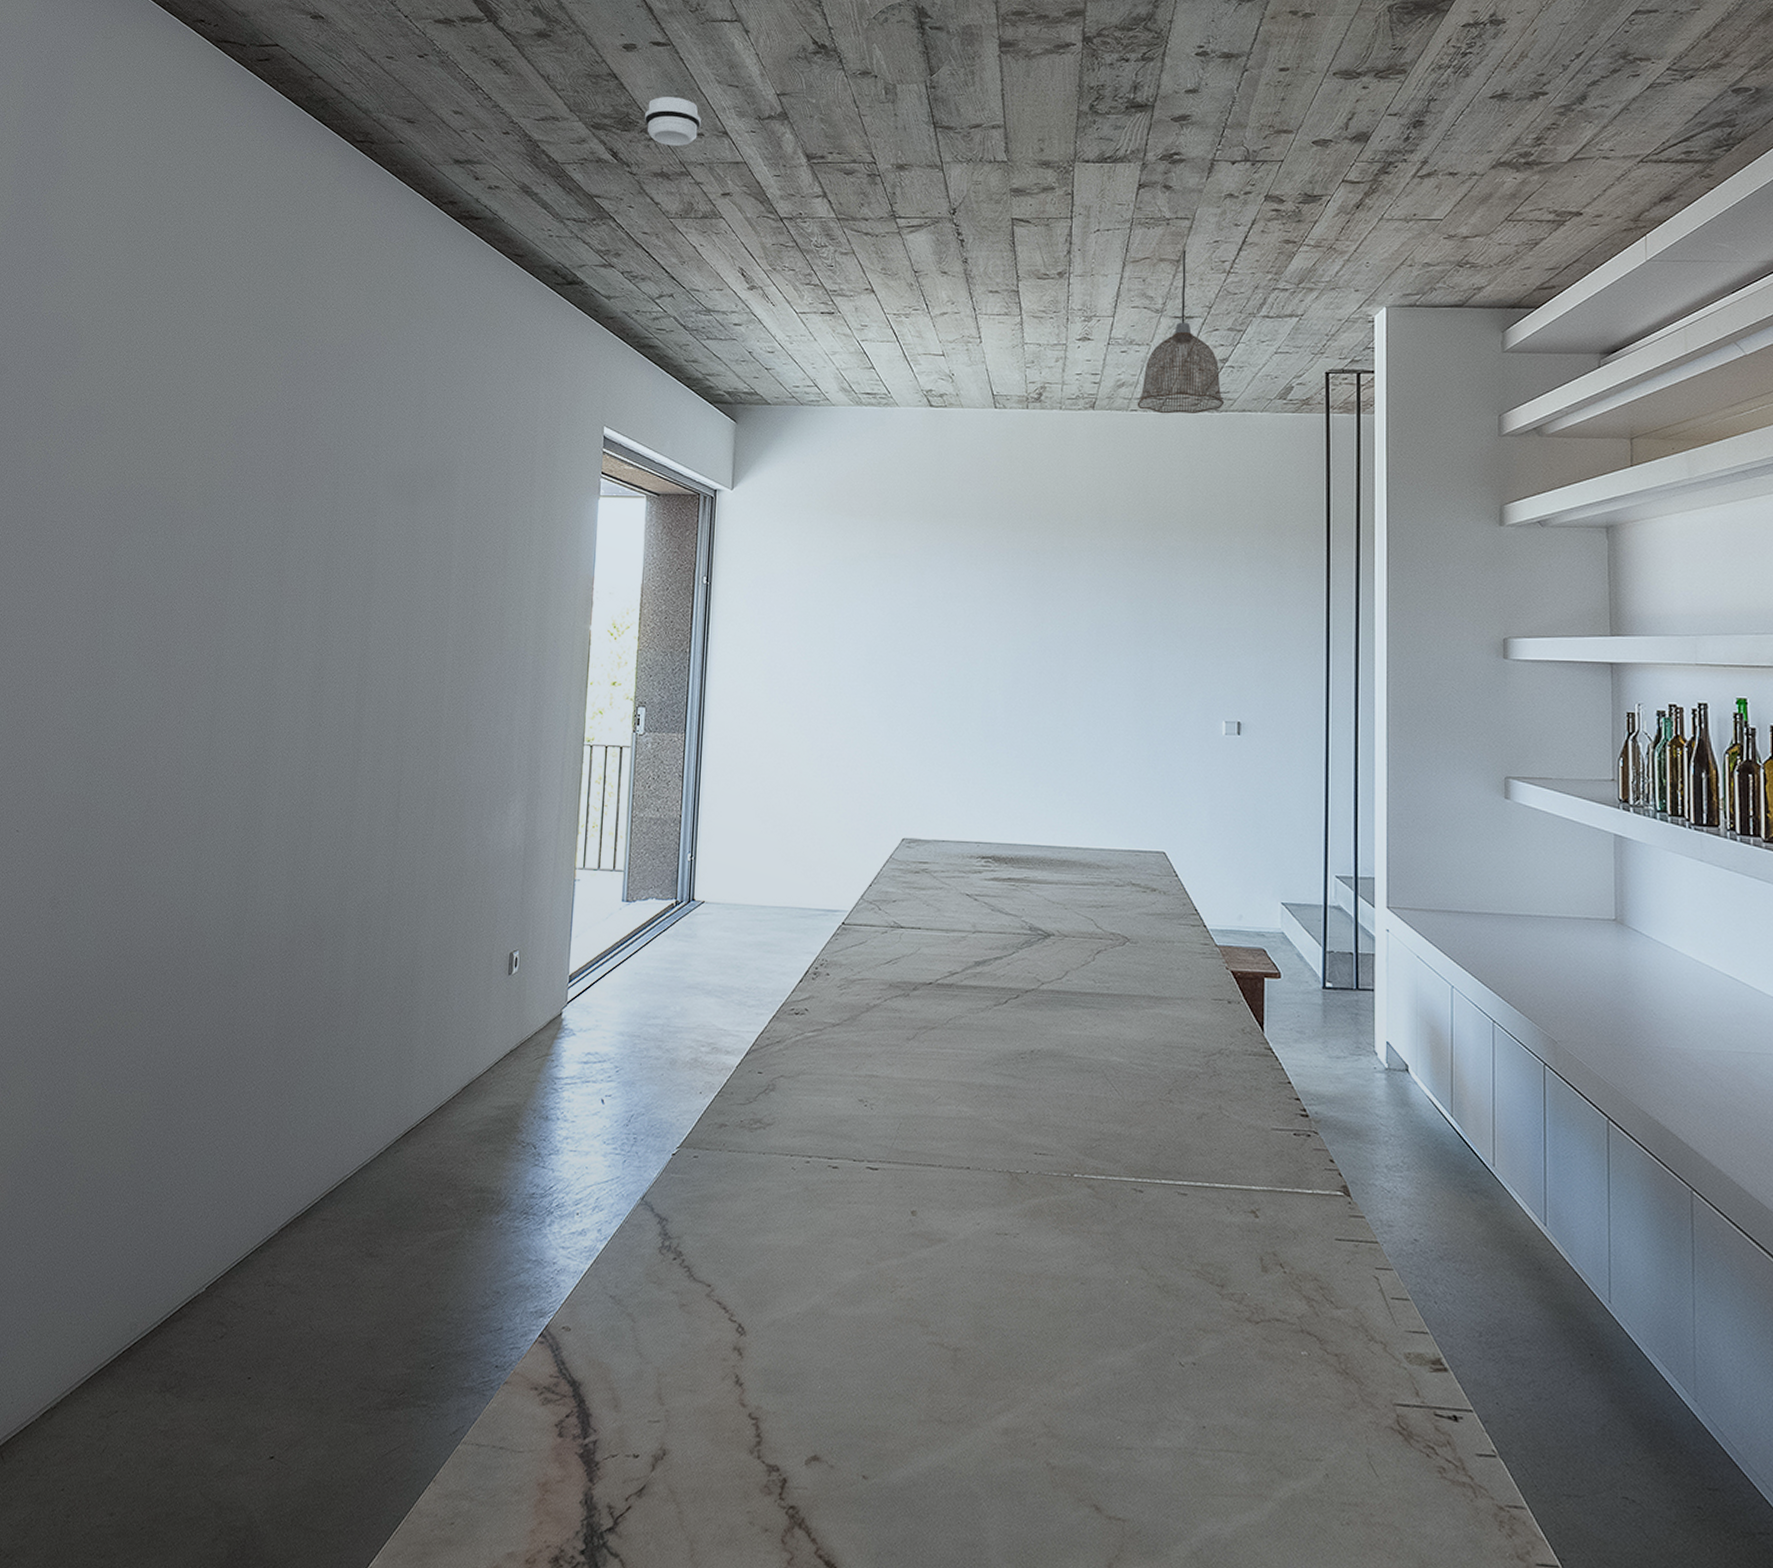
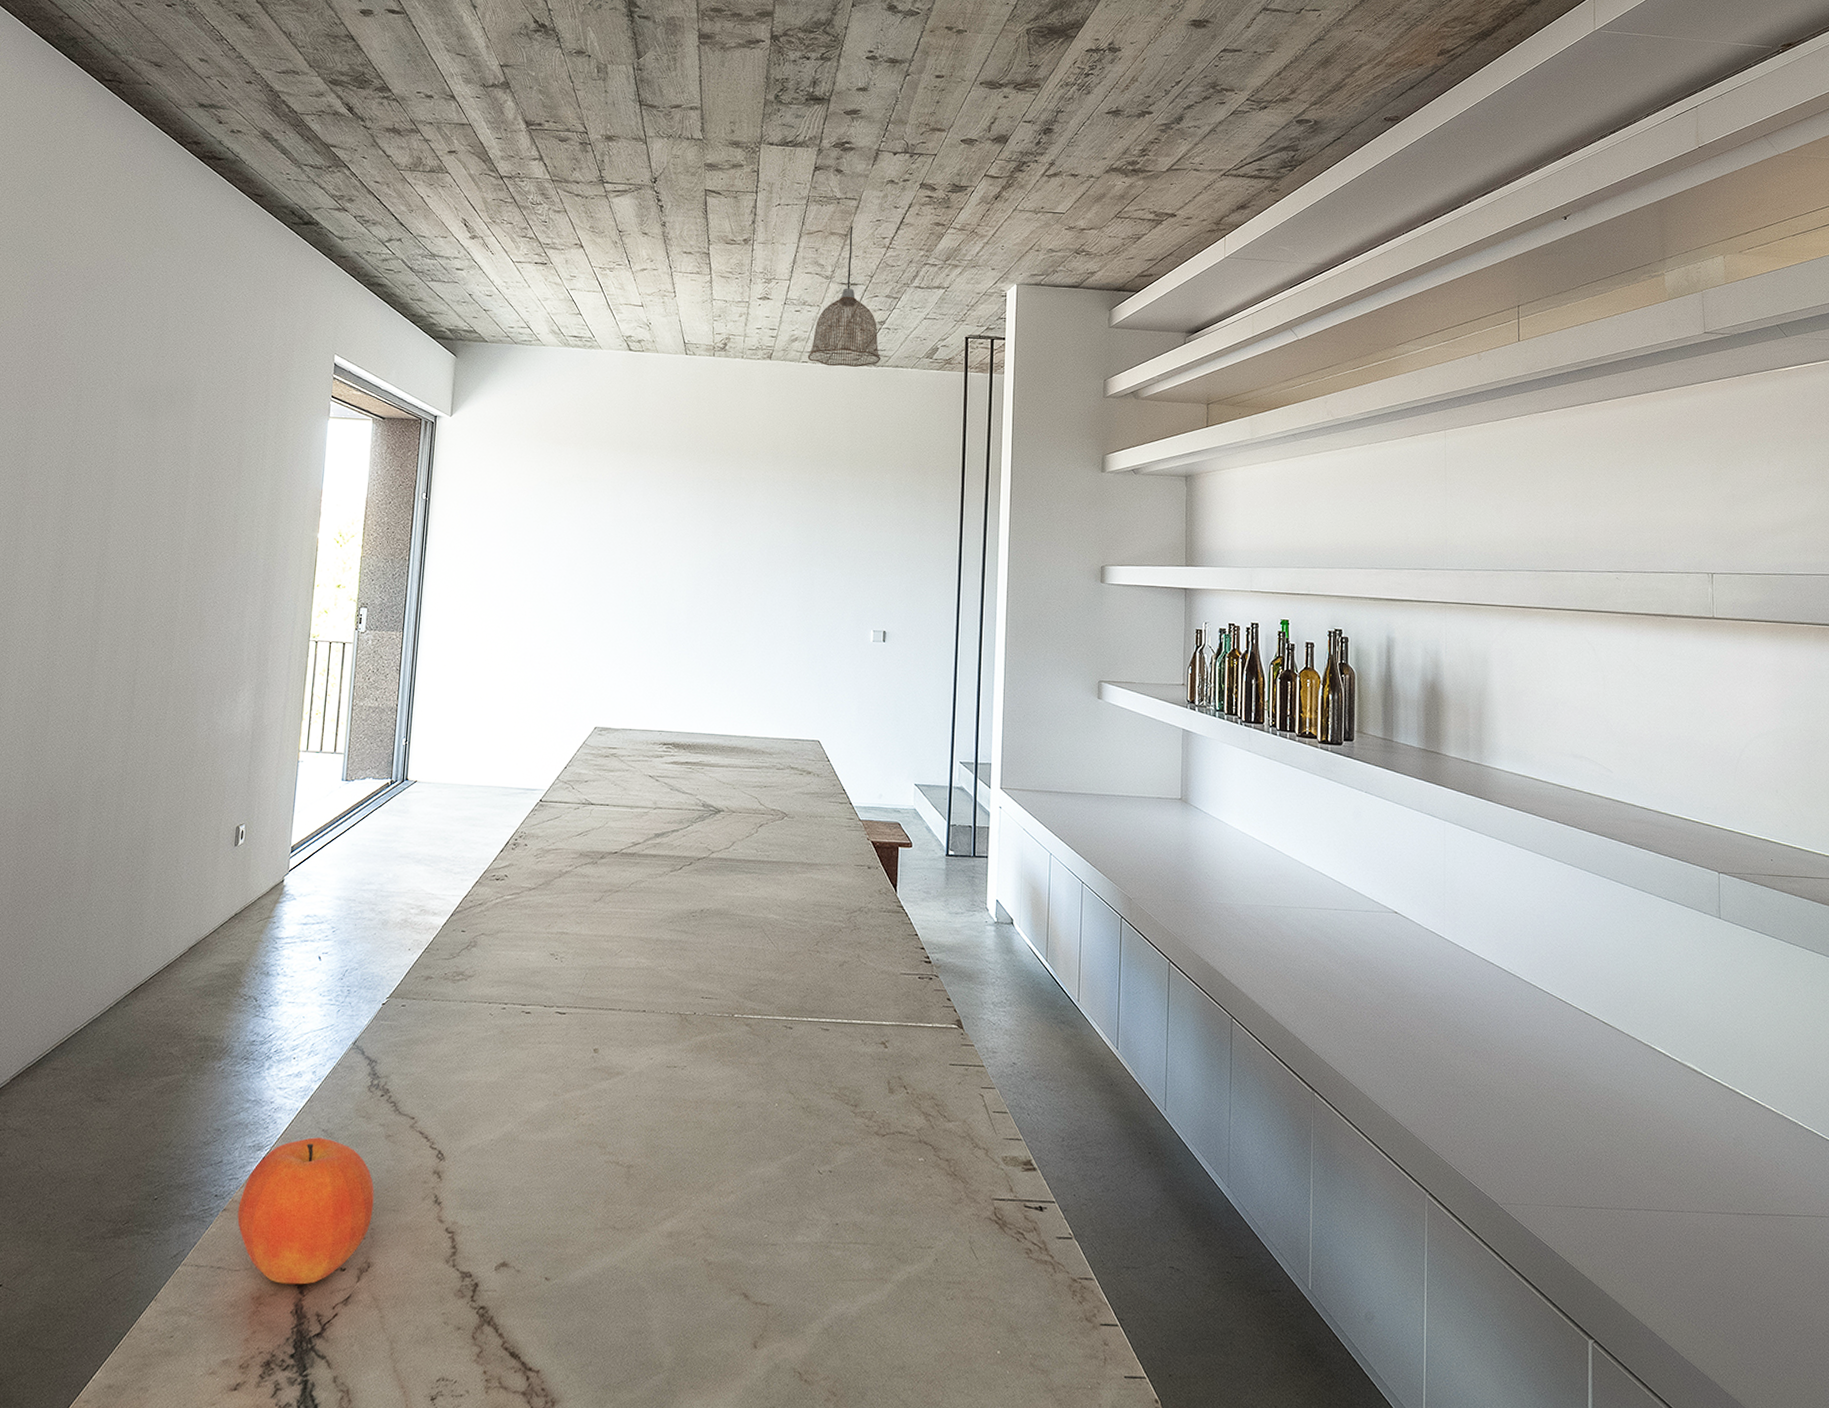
fruit: none [520,1304,669,1472] -> present [237,1137,375,1285]
smoke detector: present [644,97,702,146] -> none [378,60,432,106]

